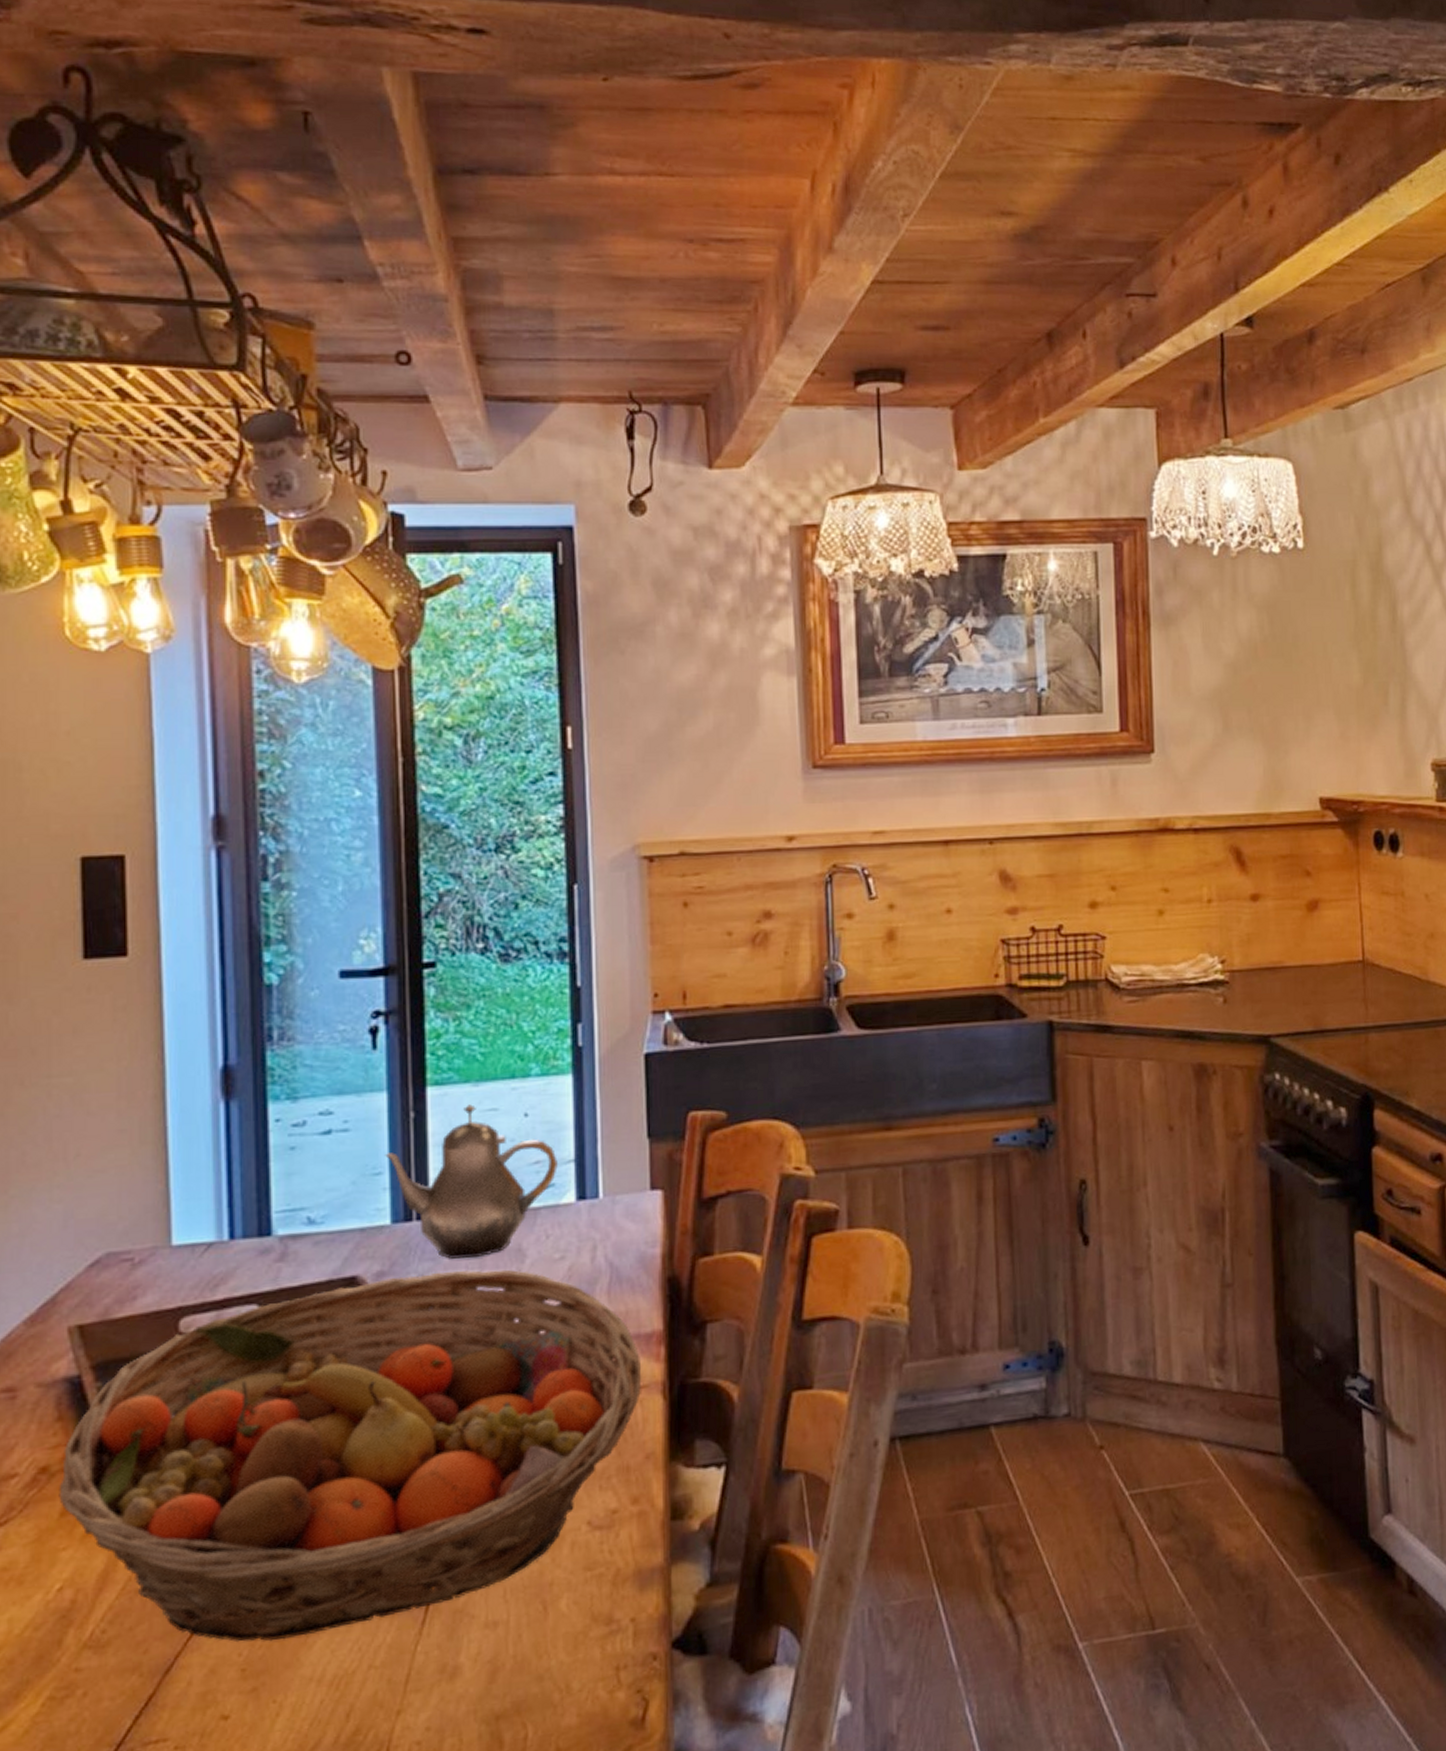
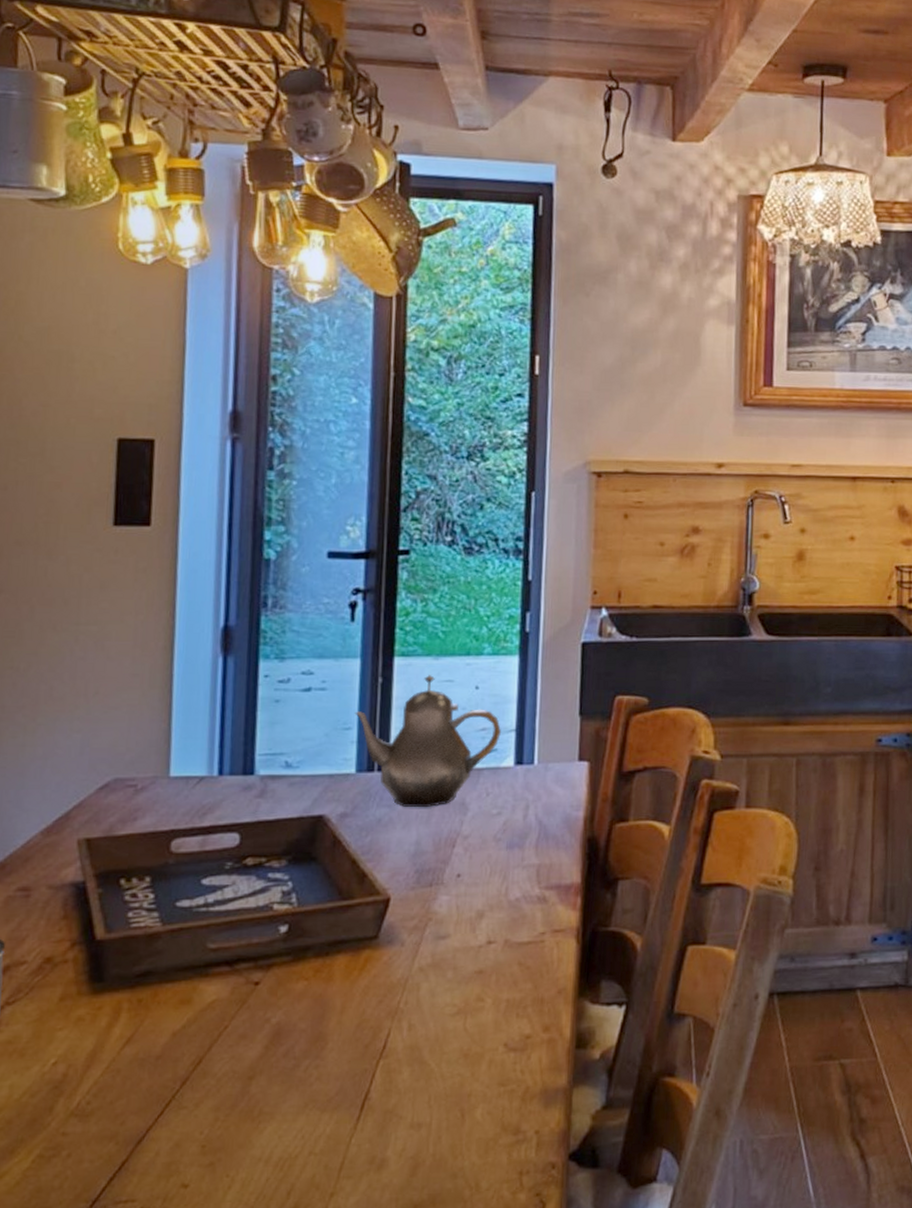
fruit basket: present [59,1269,642,1642] -> none [59,818,560,1124]

